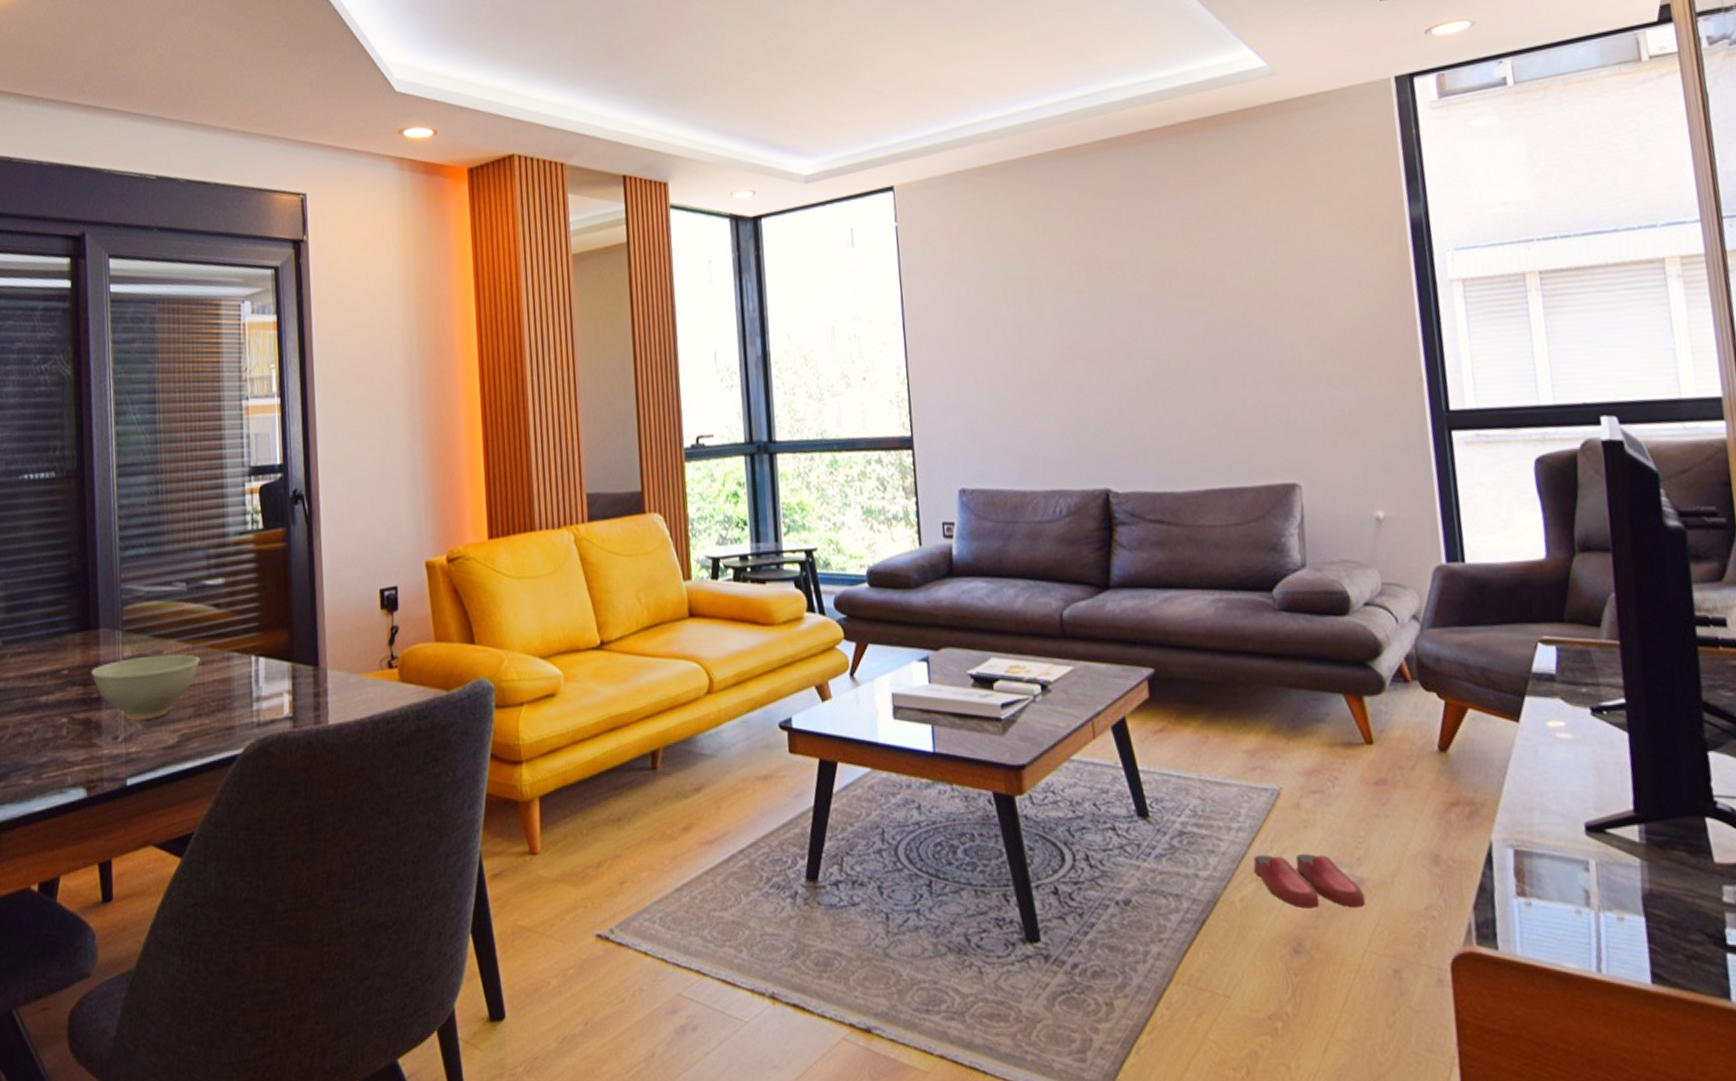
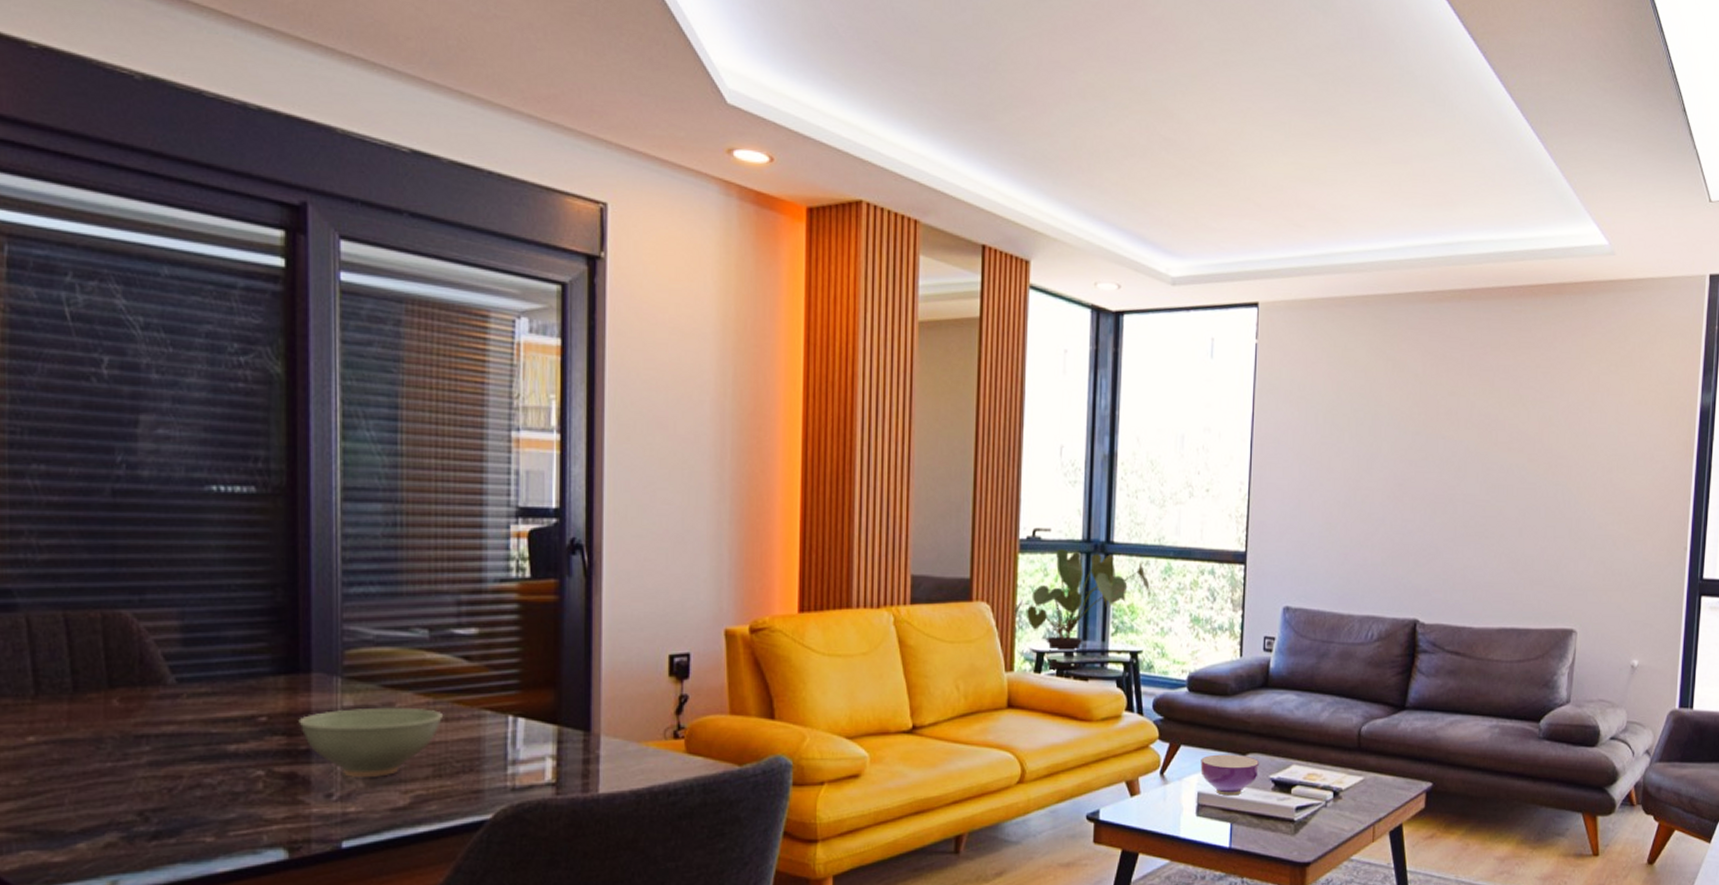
house plant: none [685,453,819,575] -> present [1013,549,1150,671]
bowl: none [891,650,956,696] -> present [1200,754,1260,796]

